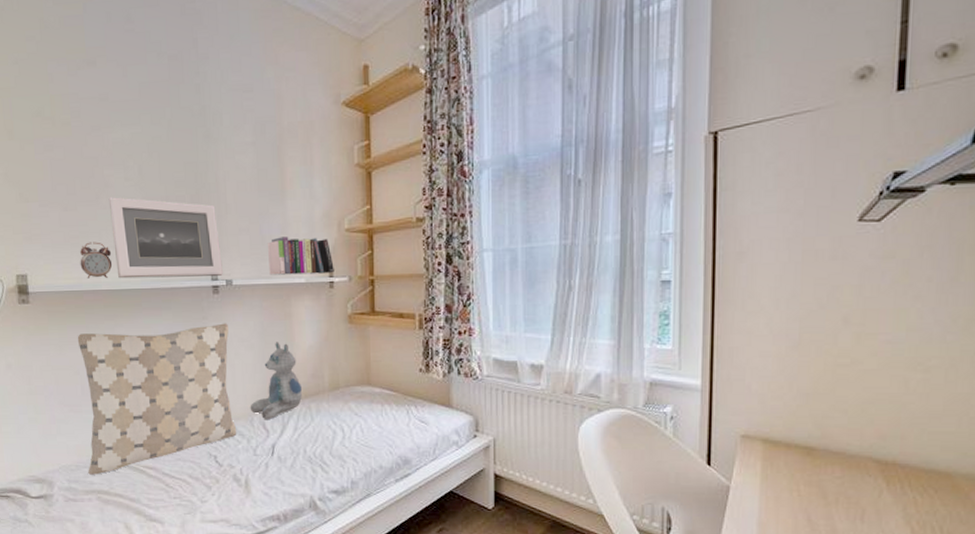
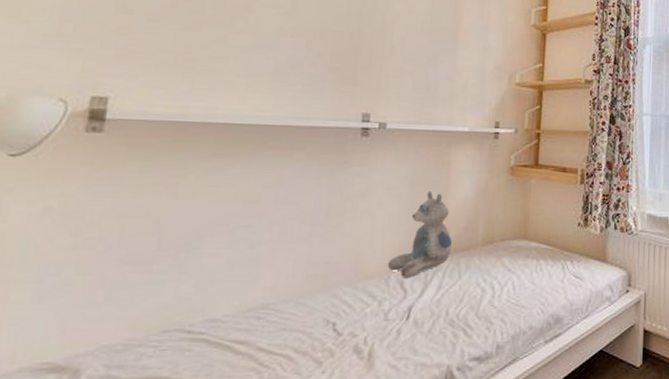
pillow: present [77,323,237,475] -> none [142,169,374,356]
alarm clock: present [79,242,113,279] -> none [191,67,239,111]
picture frame: present [108,197,224,279] -> none [241,22,378,118]
books: present [267,236,334,275] -> none [430,84,501,124]

